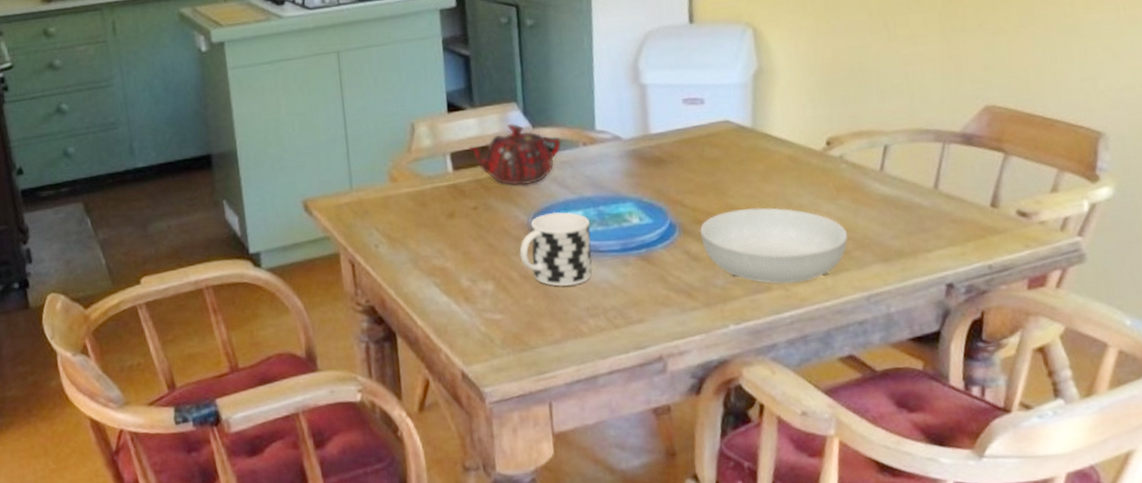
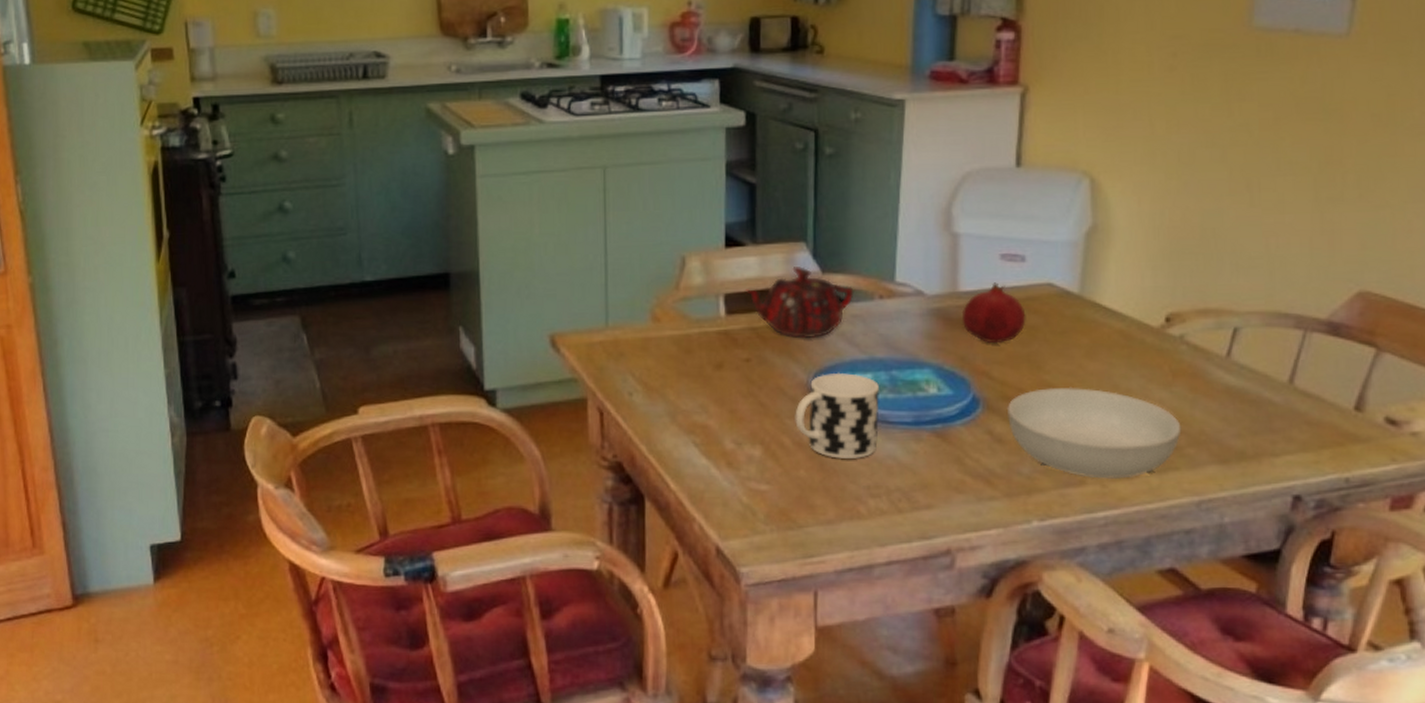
fruit: none [654,123,710,177] -> present [961,282,1026,344]

